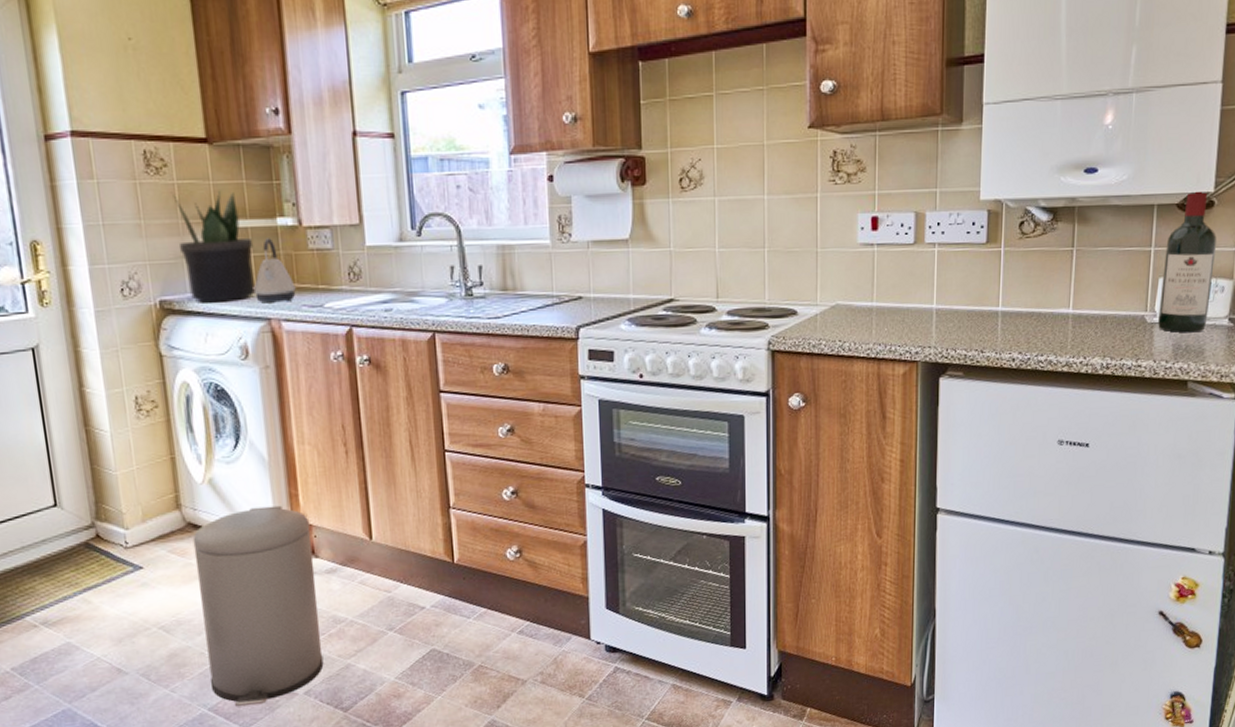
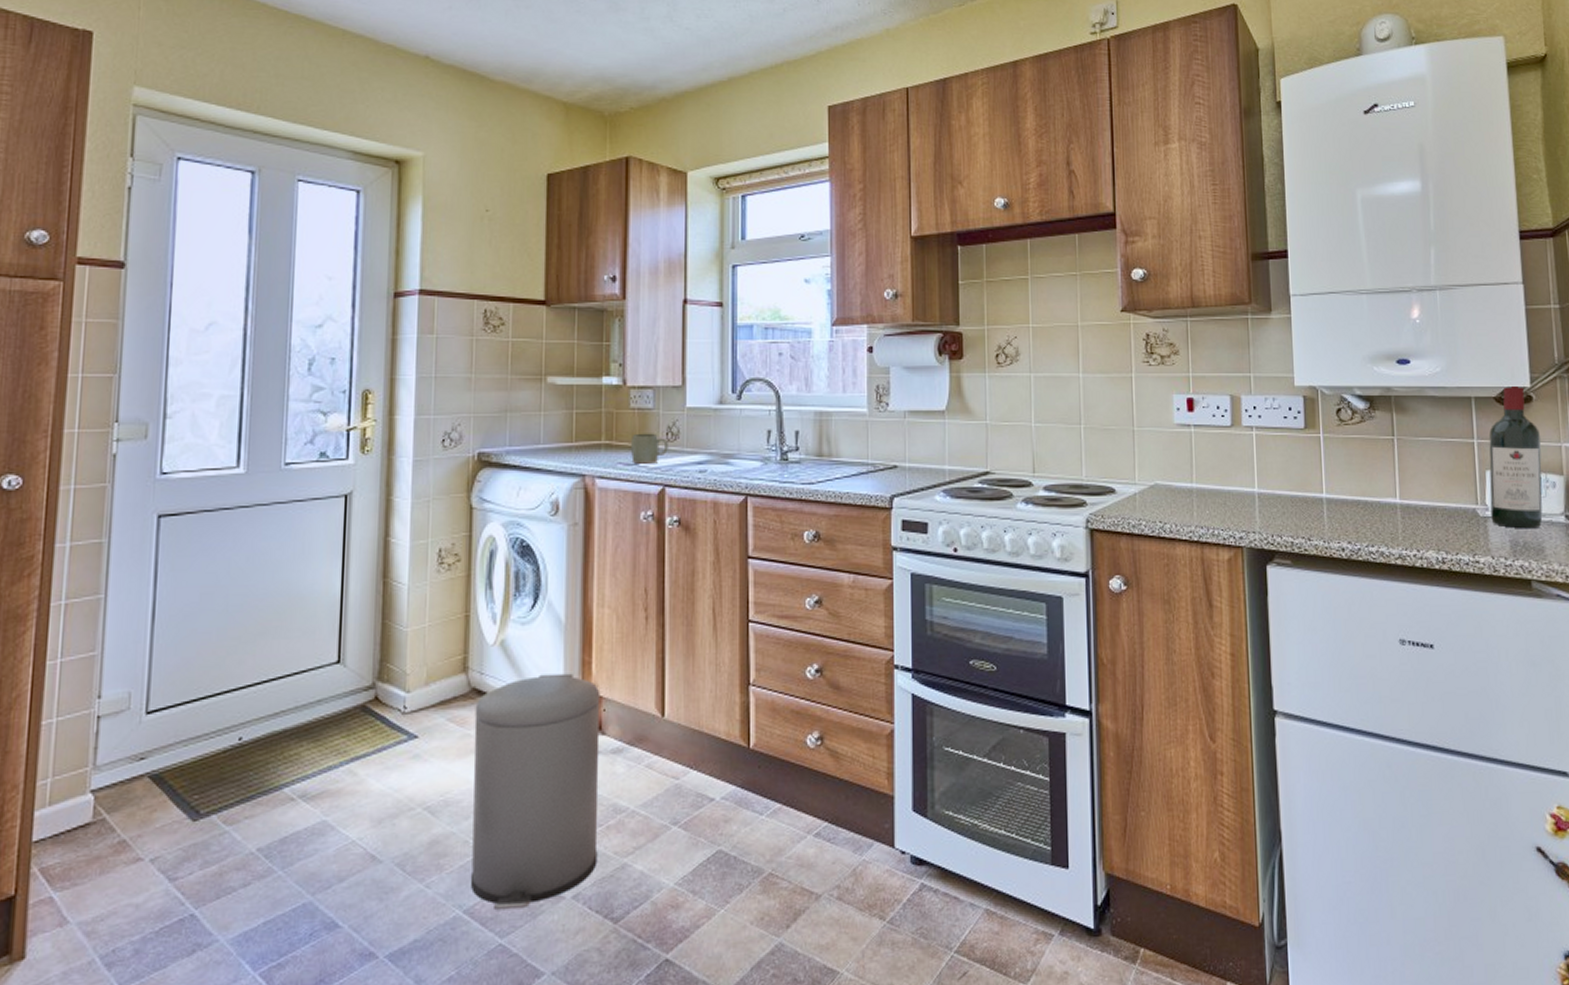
planter: present [170,192,255,303] -> none [504,348,577,457]
kettle: present [253,238,296,304] -> none [571,396,613,460]
mug: none [312,273,352,306] -> present [630,433,668,464]

